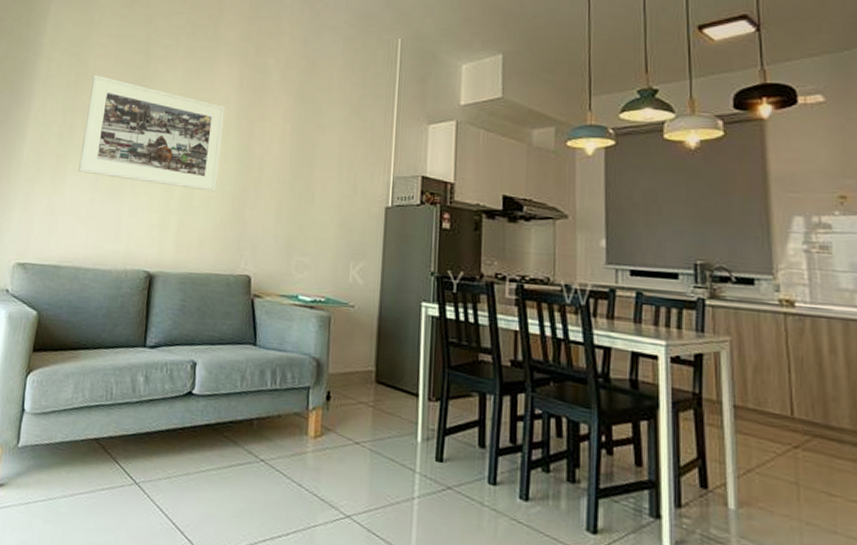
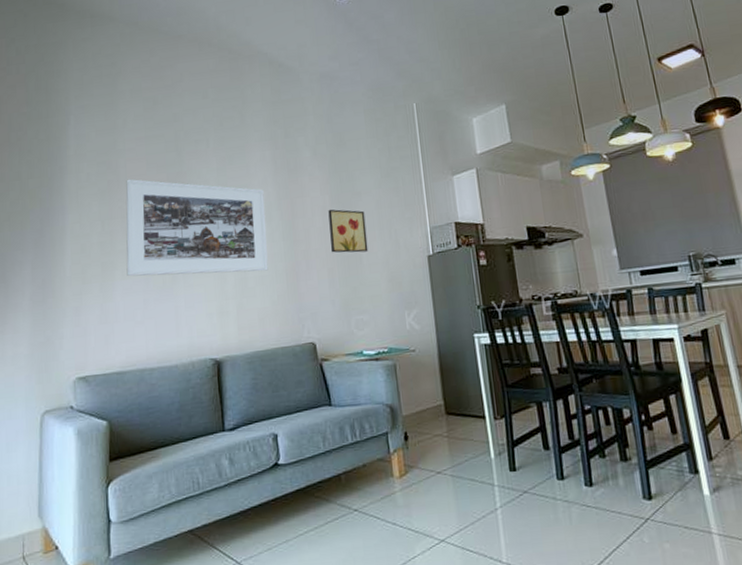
wall art: none [284,138,326,191] -> present [328,209,369,253]

